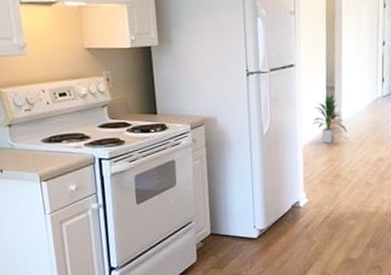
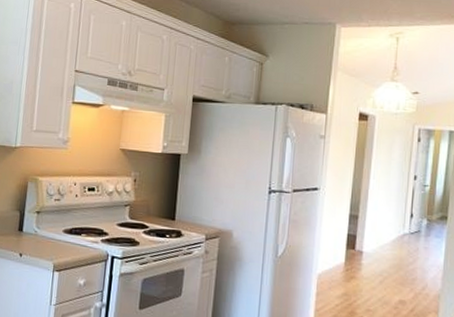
indoor plant: present [312,93,348,144] -> none [331,222,368,276]

